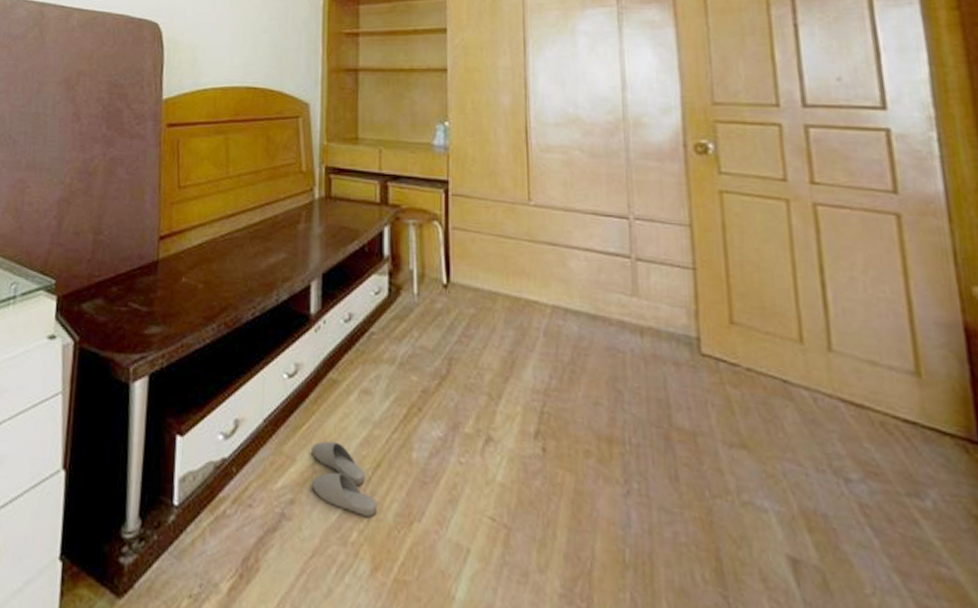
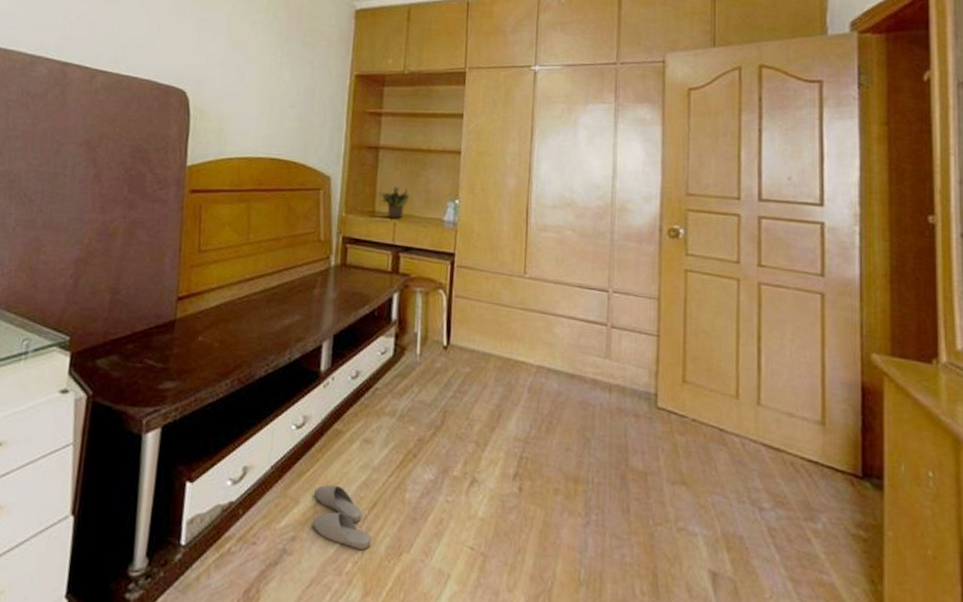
potted plant: none [359,110,394,145] -> present [376,186,409,219]

